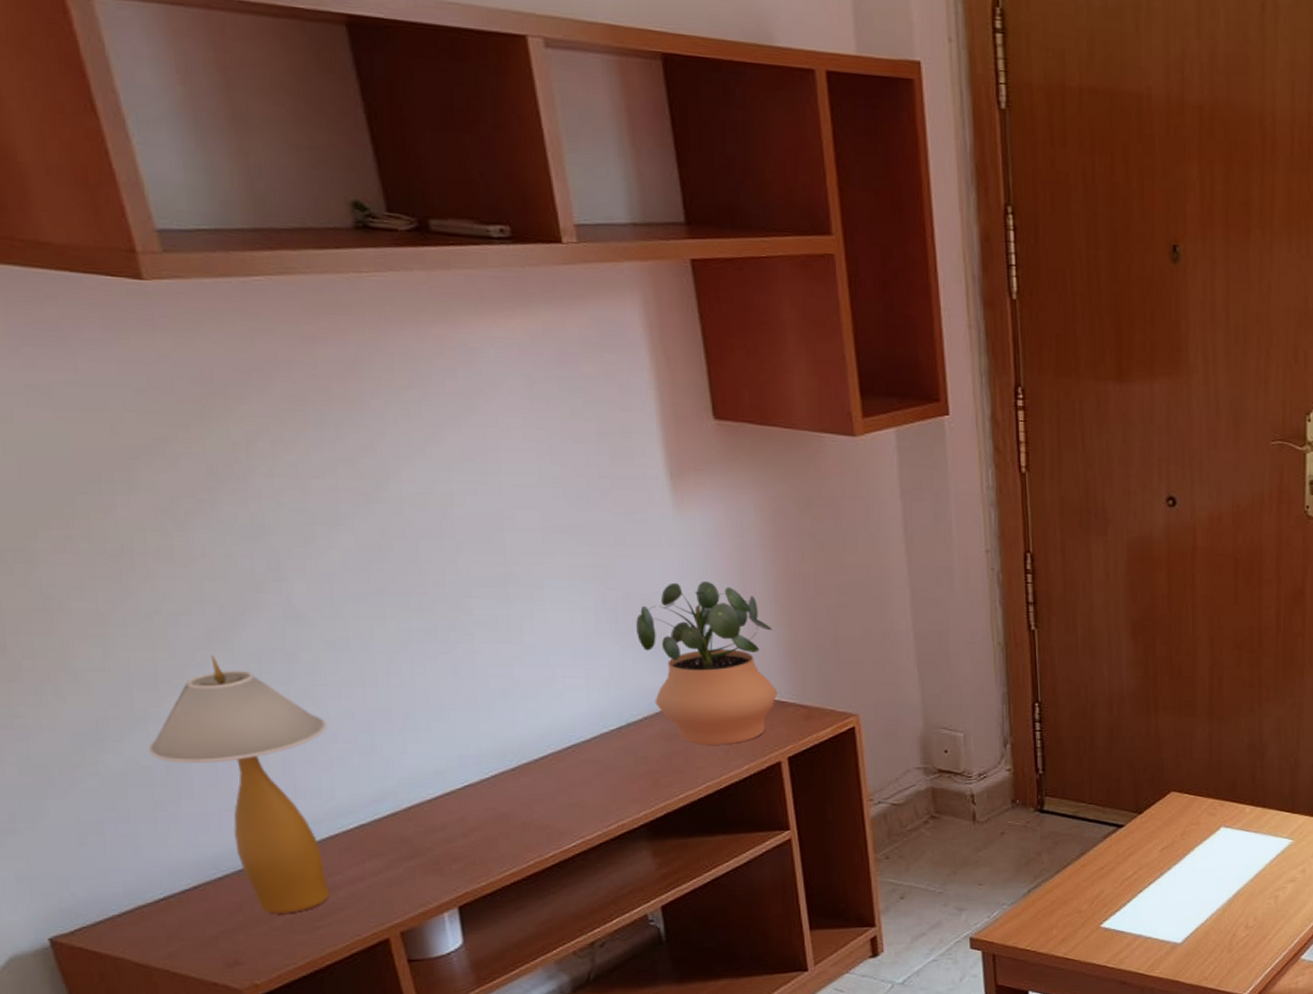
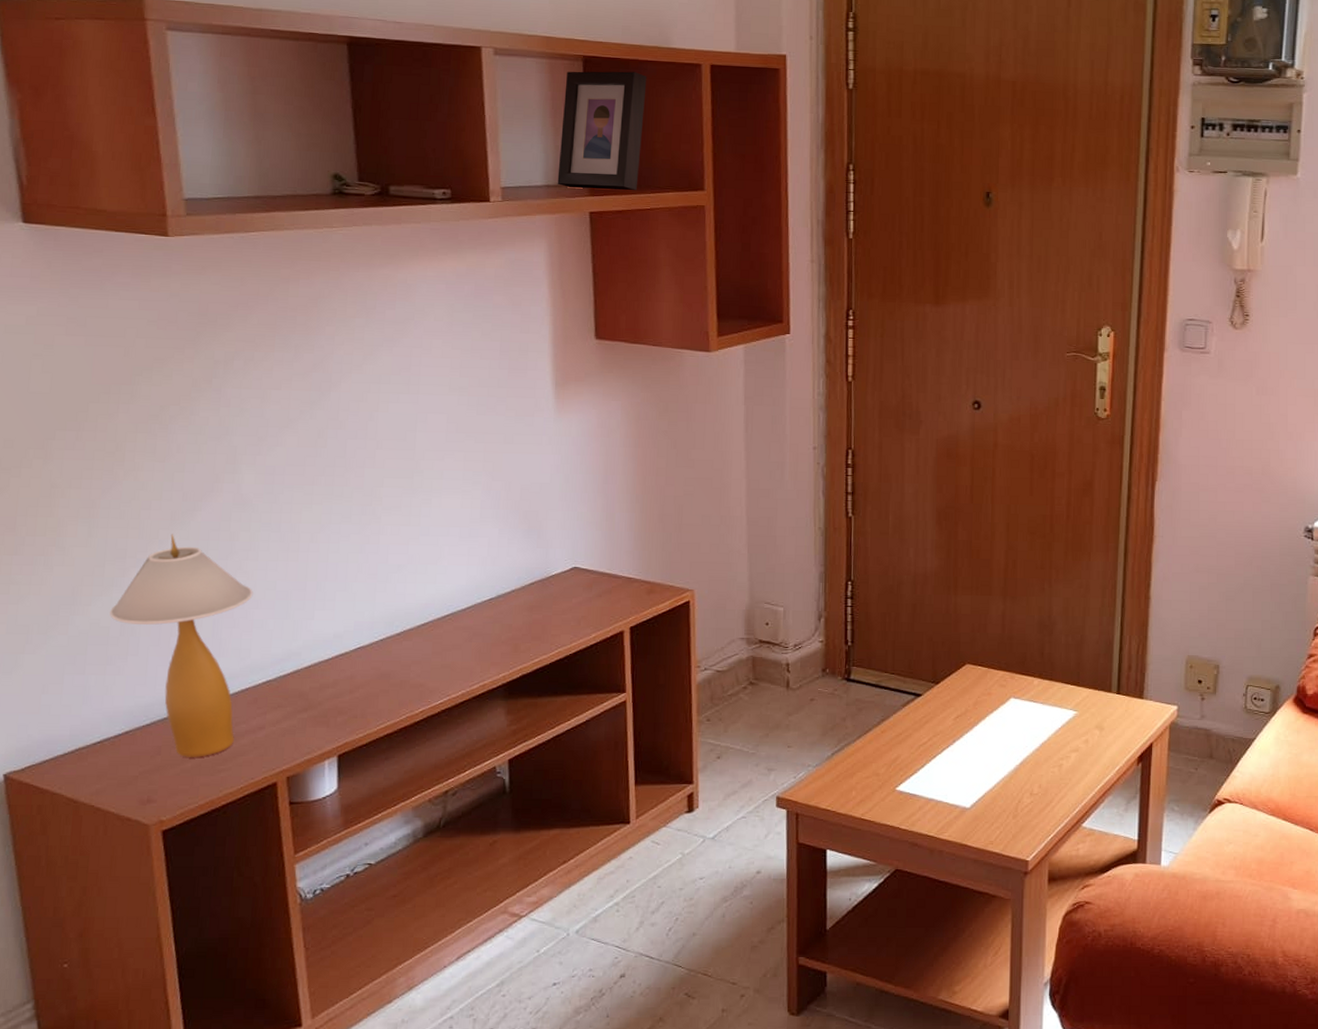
potted plant: present [636,580,777,745] -> none [514,473,628,616]
picture frame: none [642,73,748,232] -> present [557,71,647,190]

